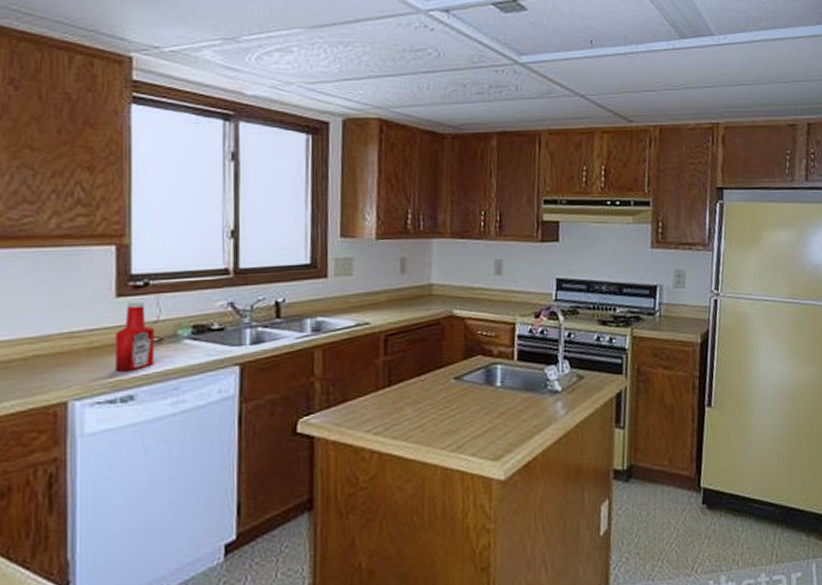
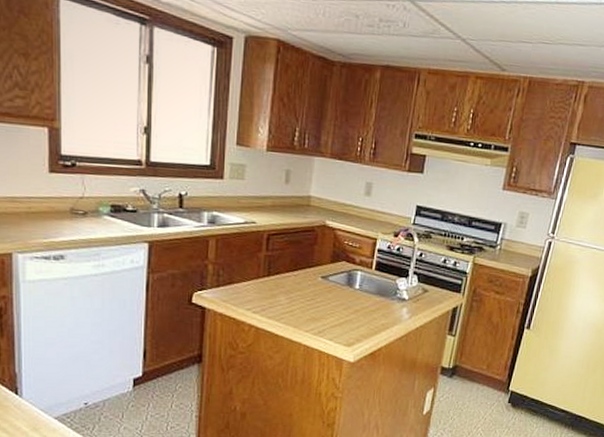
ketchup bottle: present [115,301,154,373] -> none [49,178,80,236]

